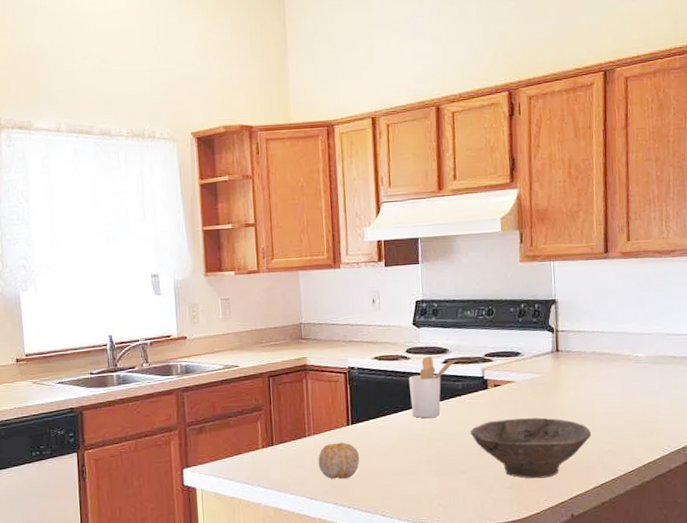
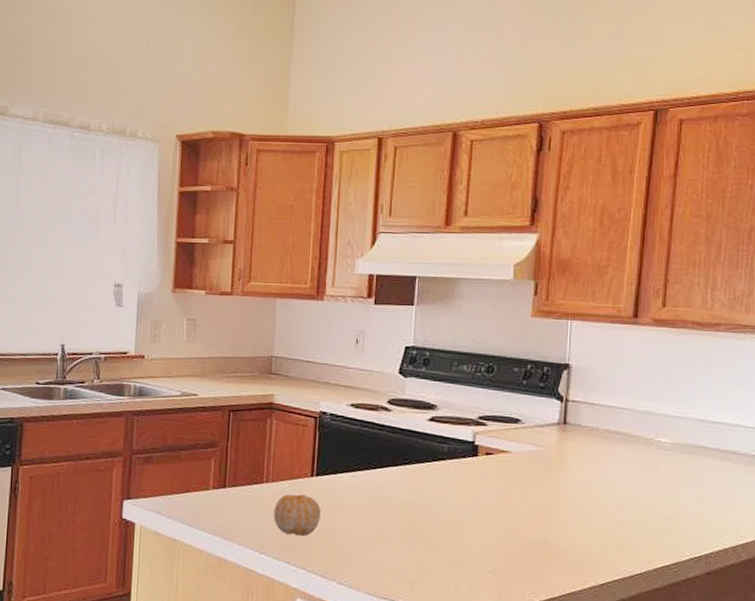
utensil holder: present [408,356,457,418] -> none [386,410,445,481]
bowl: present [470,417,592,479] -> none [451,493,596,568]

